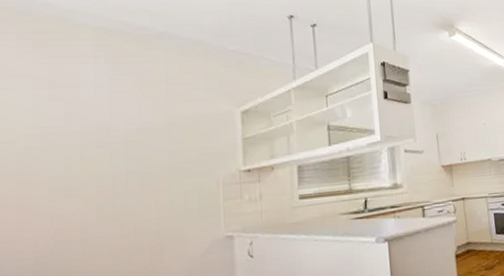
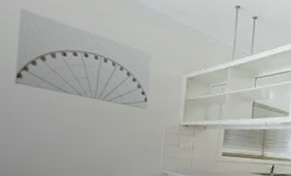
wall art: none [23,67,196,161] -> present [15,8,152,110]

